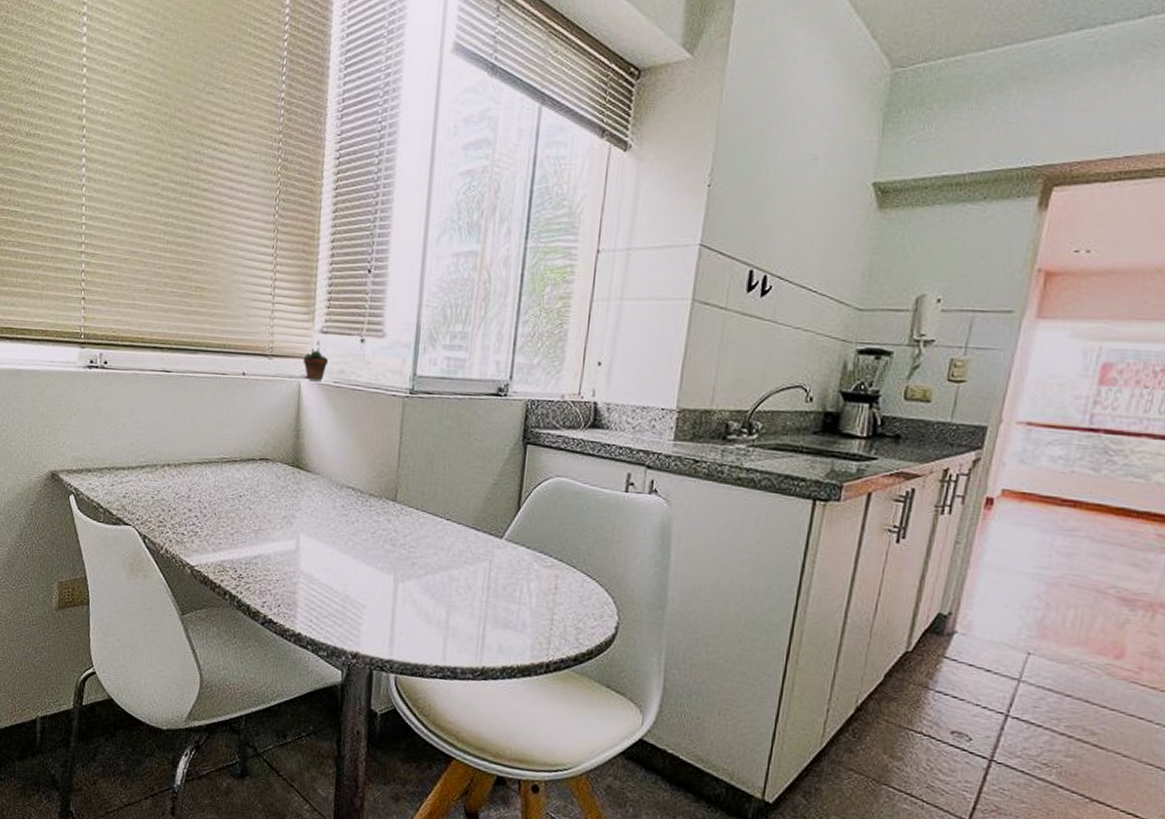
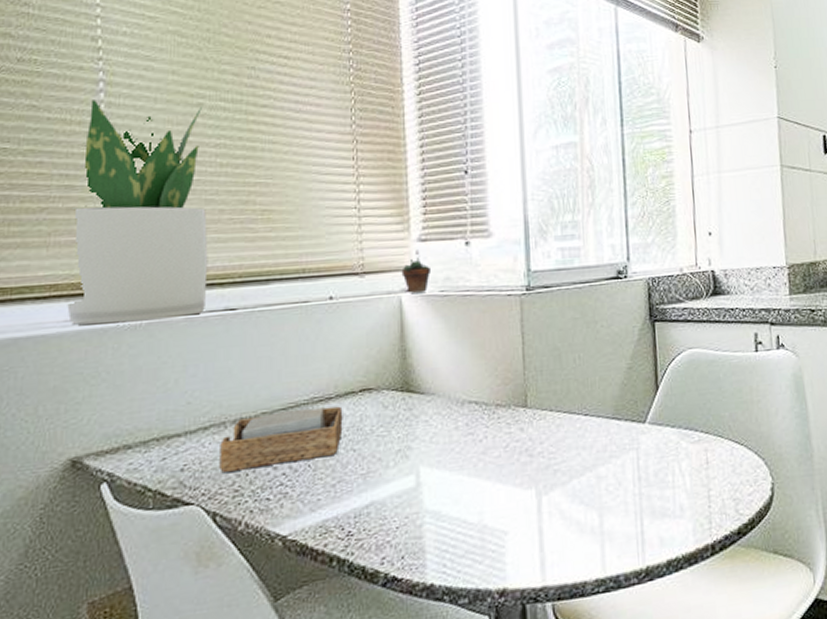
planter: none [53,174,157,373] -> present [67,100,208,326]
napkin holder: none [150,464,245,510] -> present [219,406,343,472]

